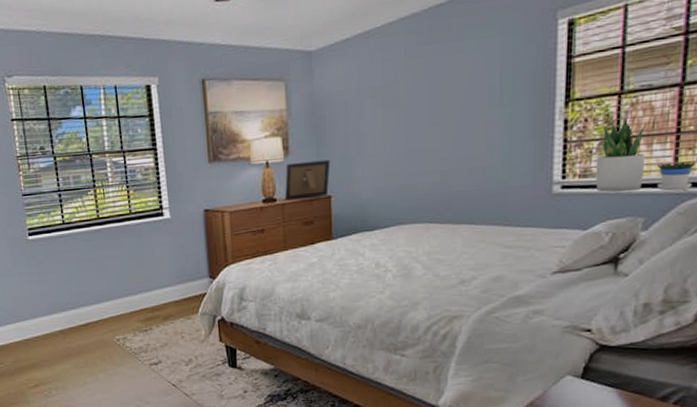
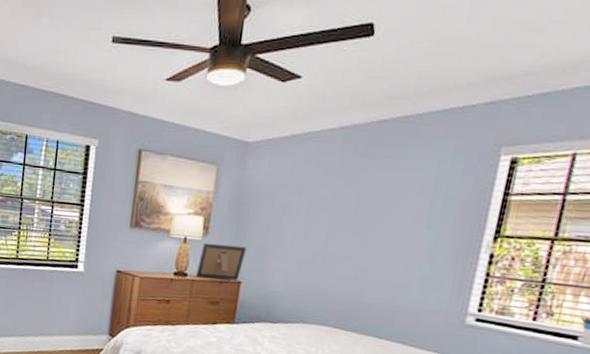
planter: present [595,119,647,193] -> none [512,266,577,340]

